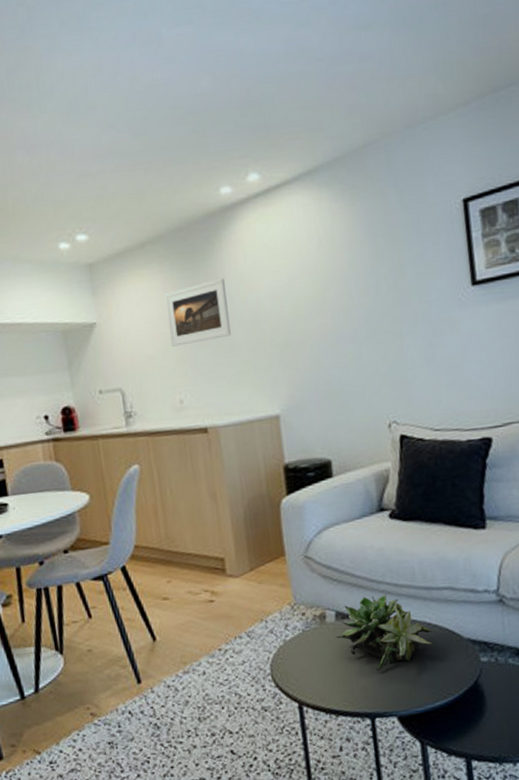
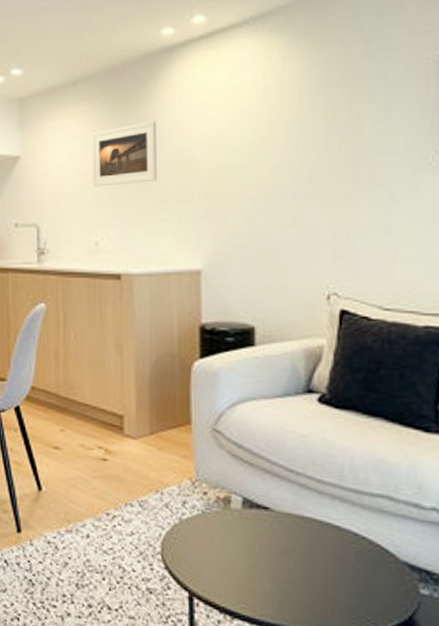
succulent plant: present [336,594,432,671] -> none [240,487,358,577]

